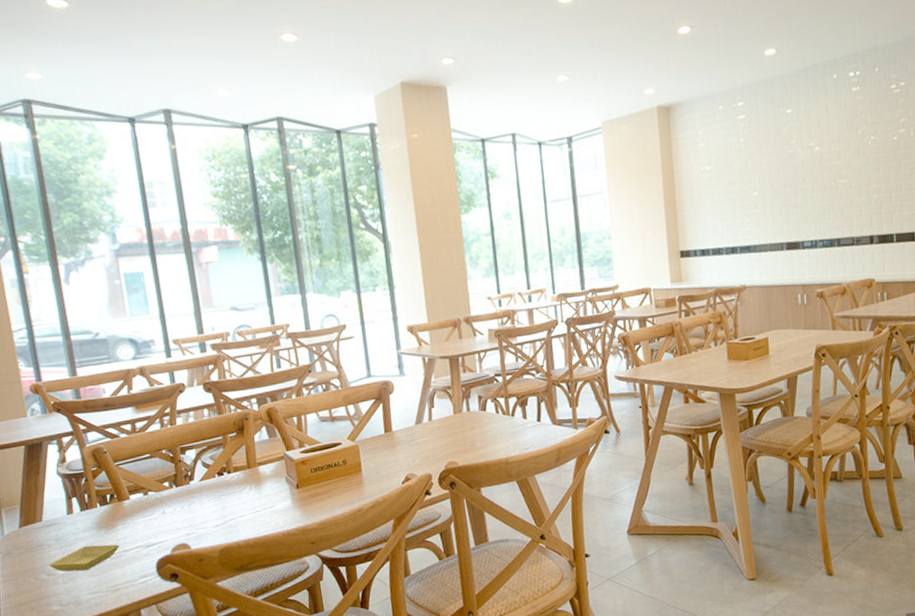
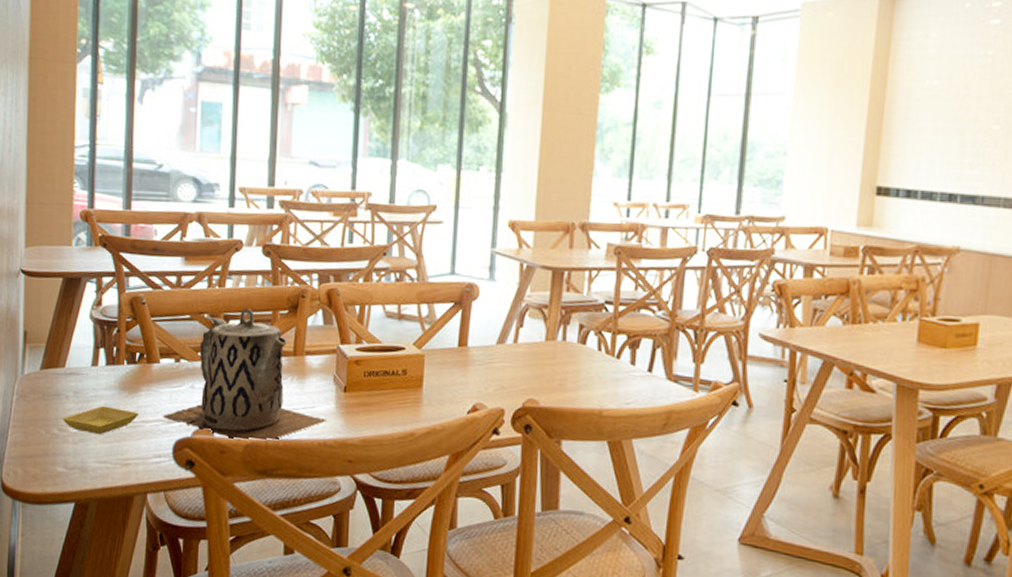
teapot: none [142,438,288,548] -> present [163,308,328,442]

